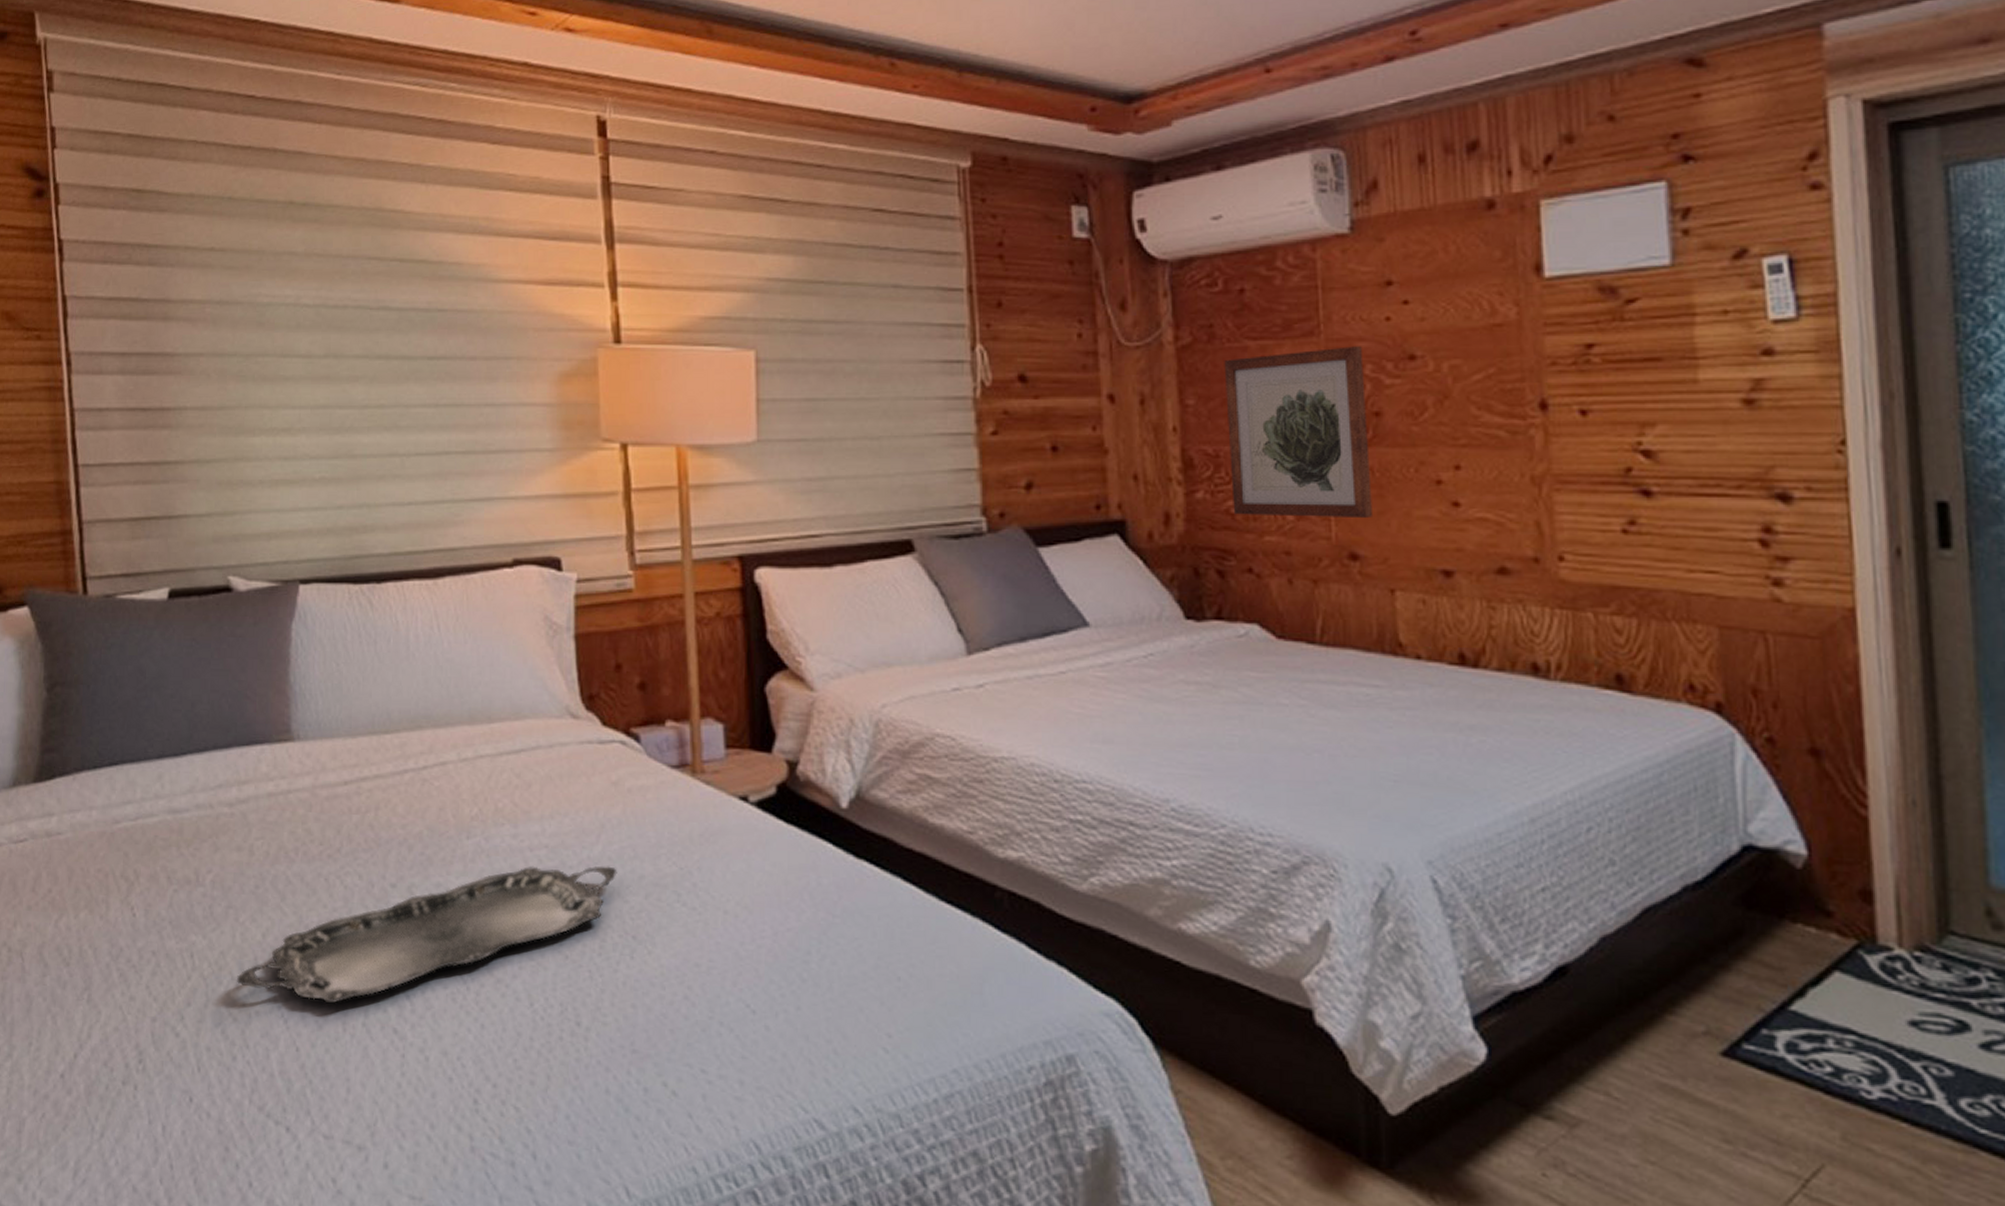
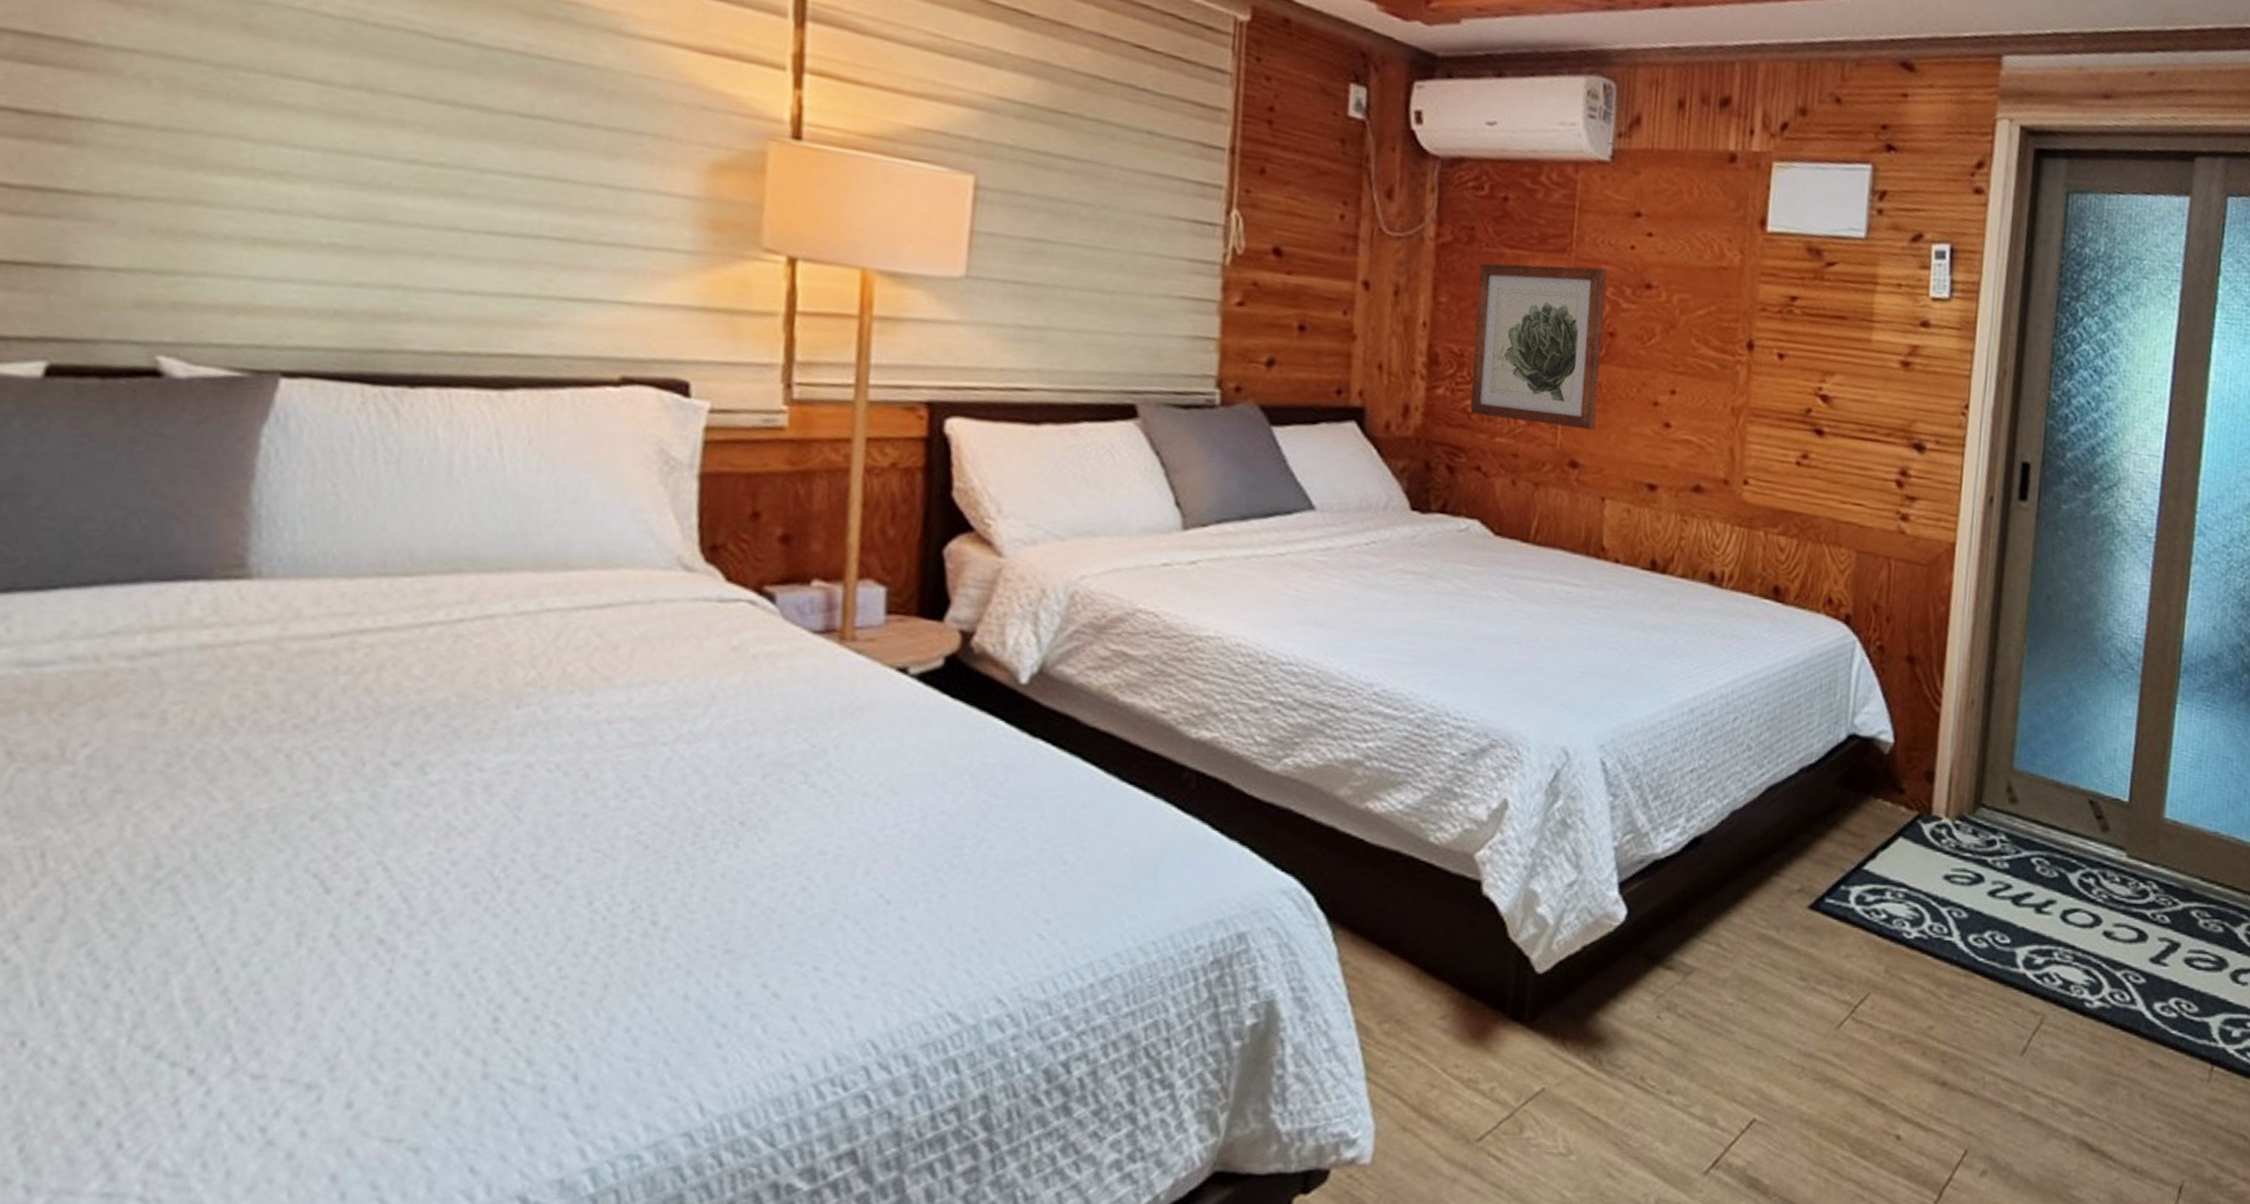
serving tray: present [236,866,617,1004] -> none [119,741,728,911]

